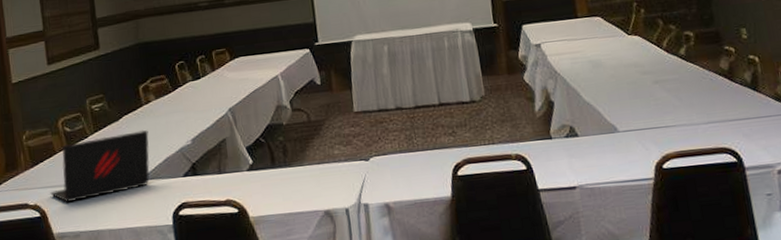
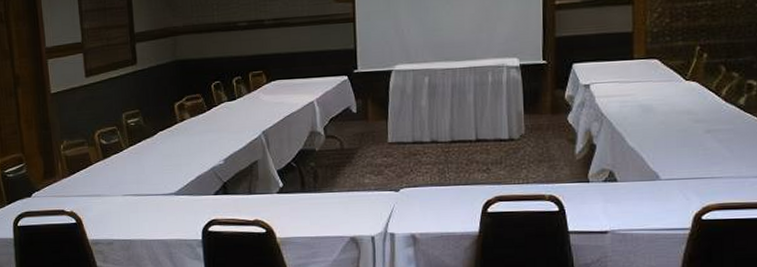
laptop: present [50,129,150,203] -> none [85,146,182,212]

